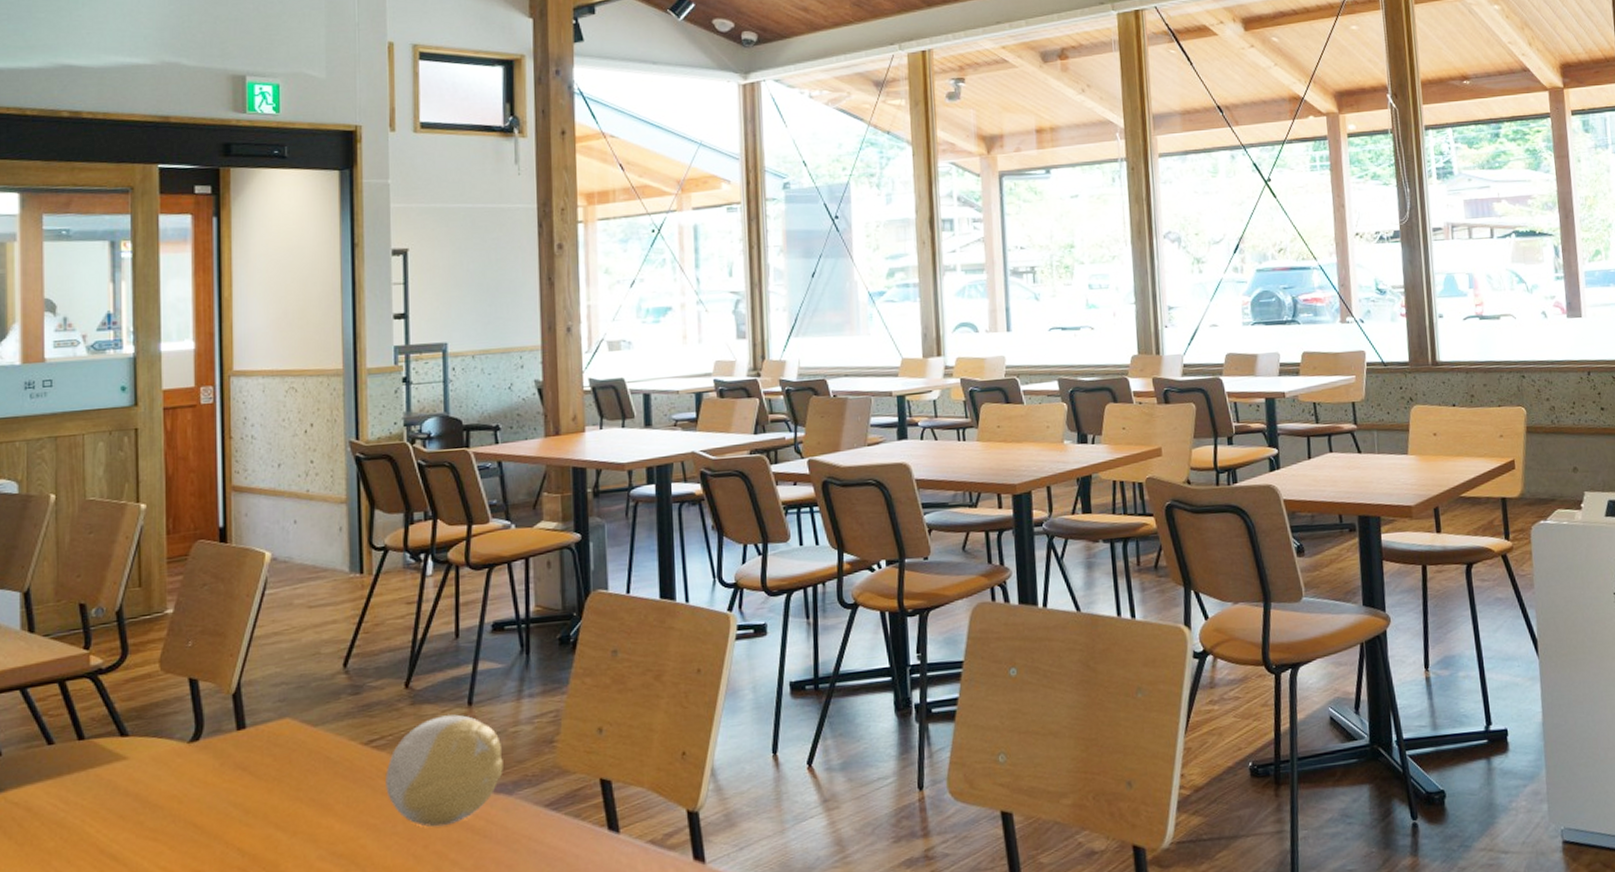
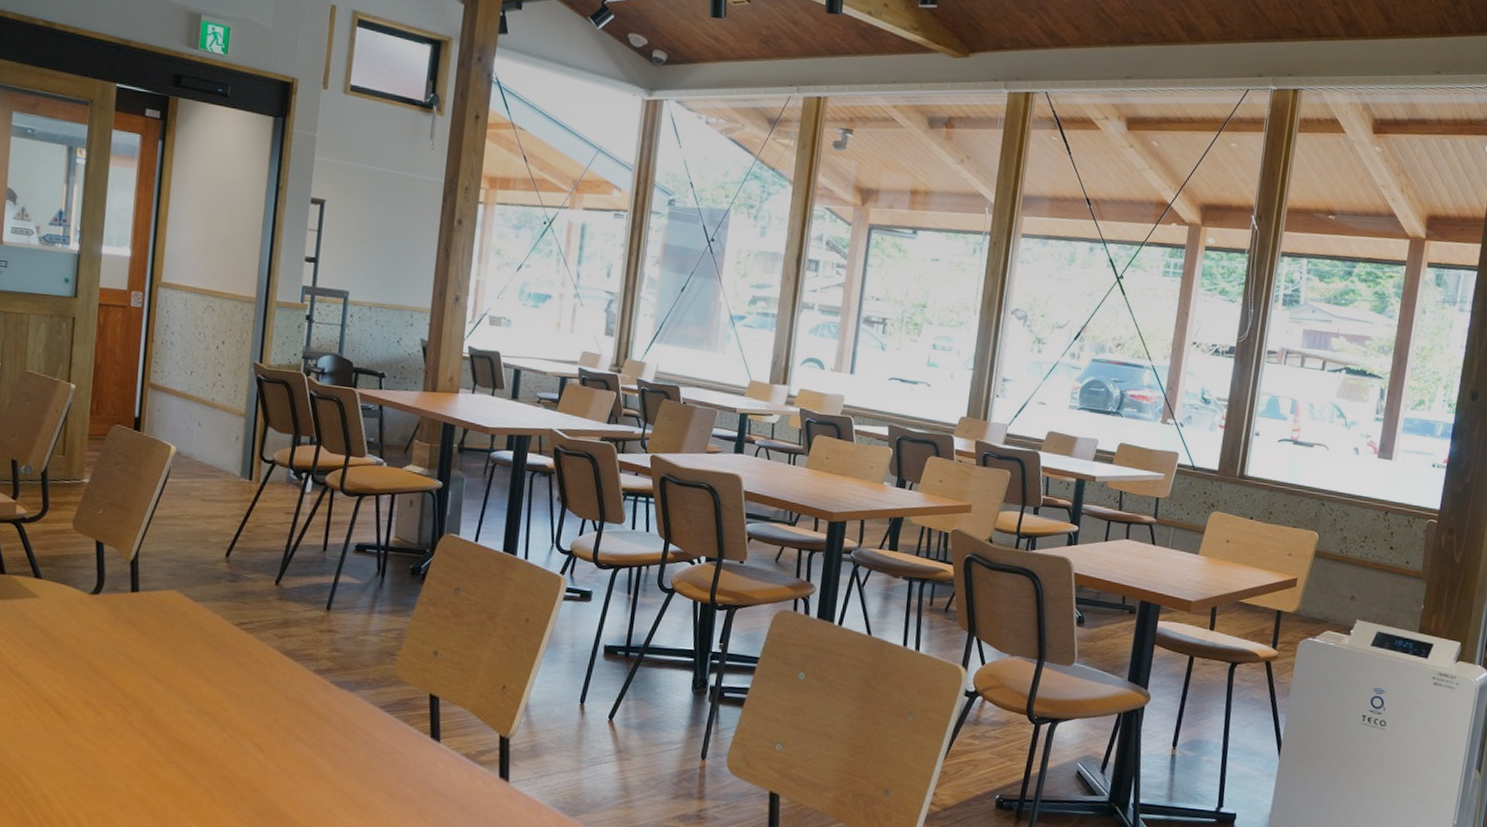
decorative ball: present [385,714,503,827] -> none [249,614,351,707]

